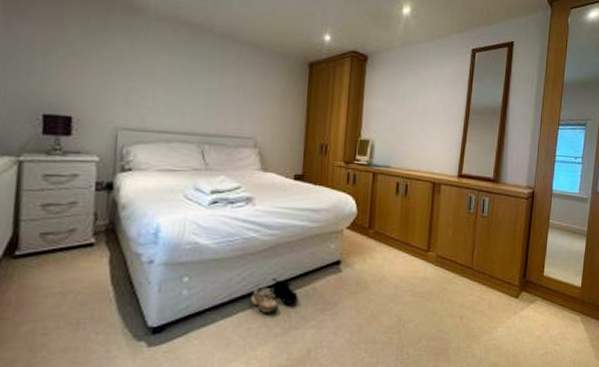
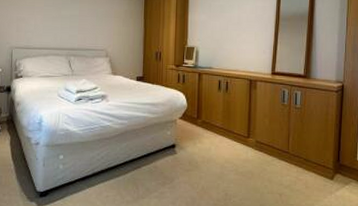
shoe: present [250,277,298,313] -> none [107,157,143,184]

